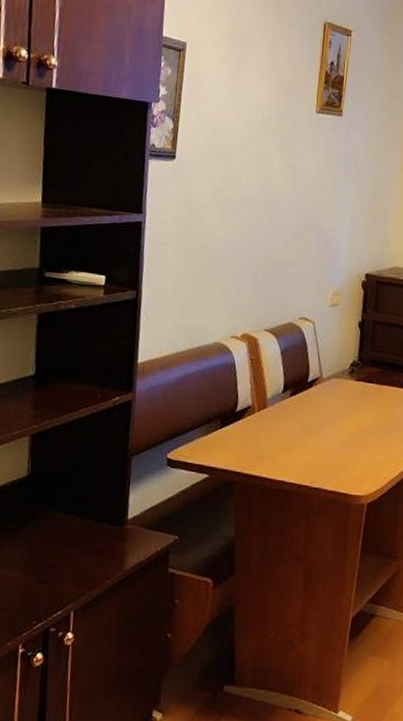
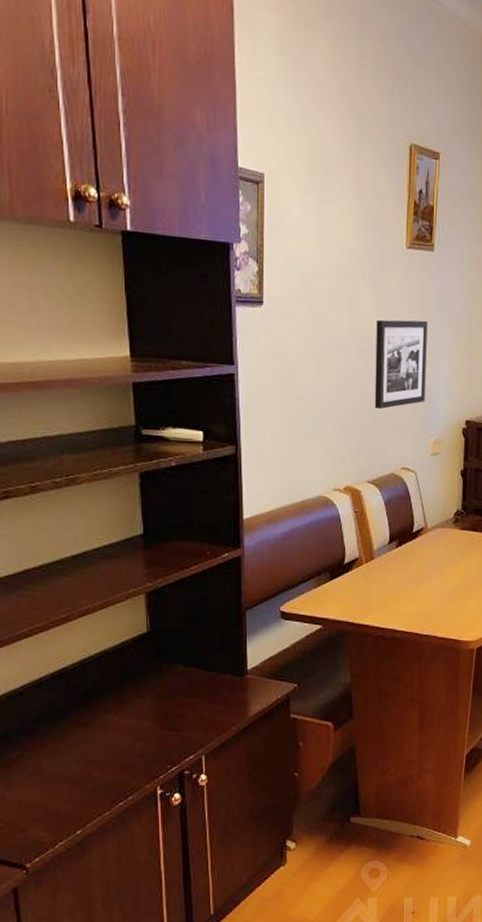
picture frame: none [276,176,333,261] -> present [374,319,428,410]

